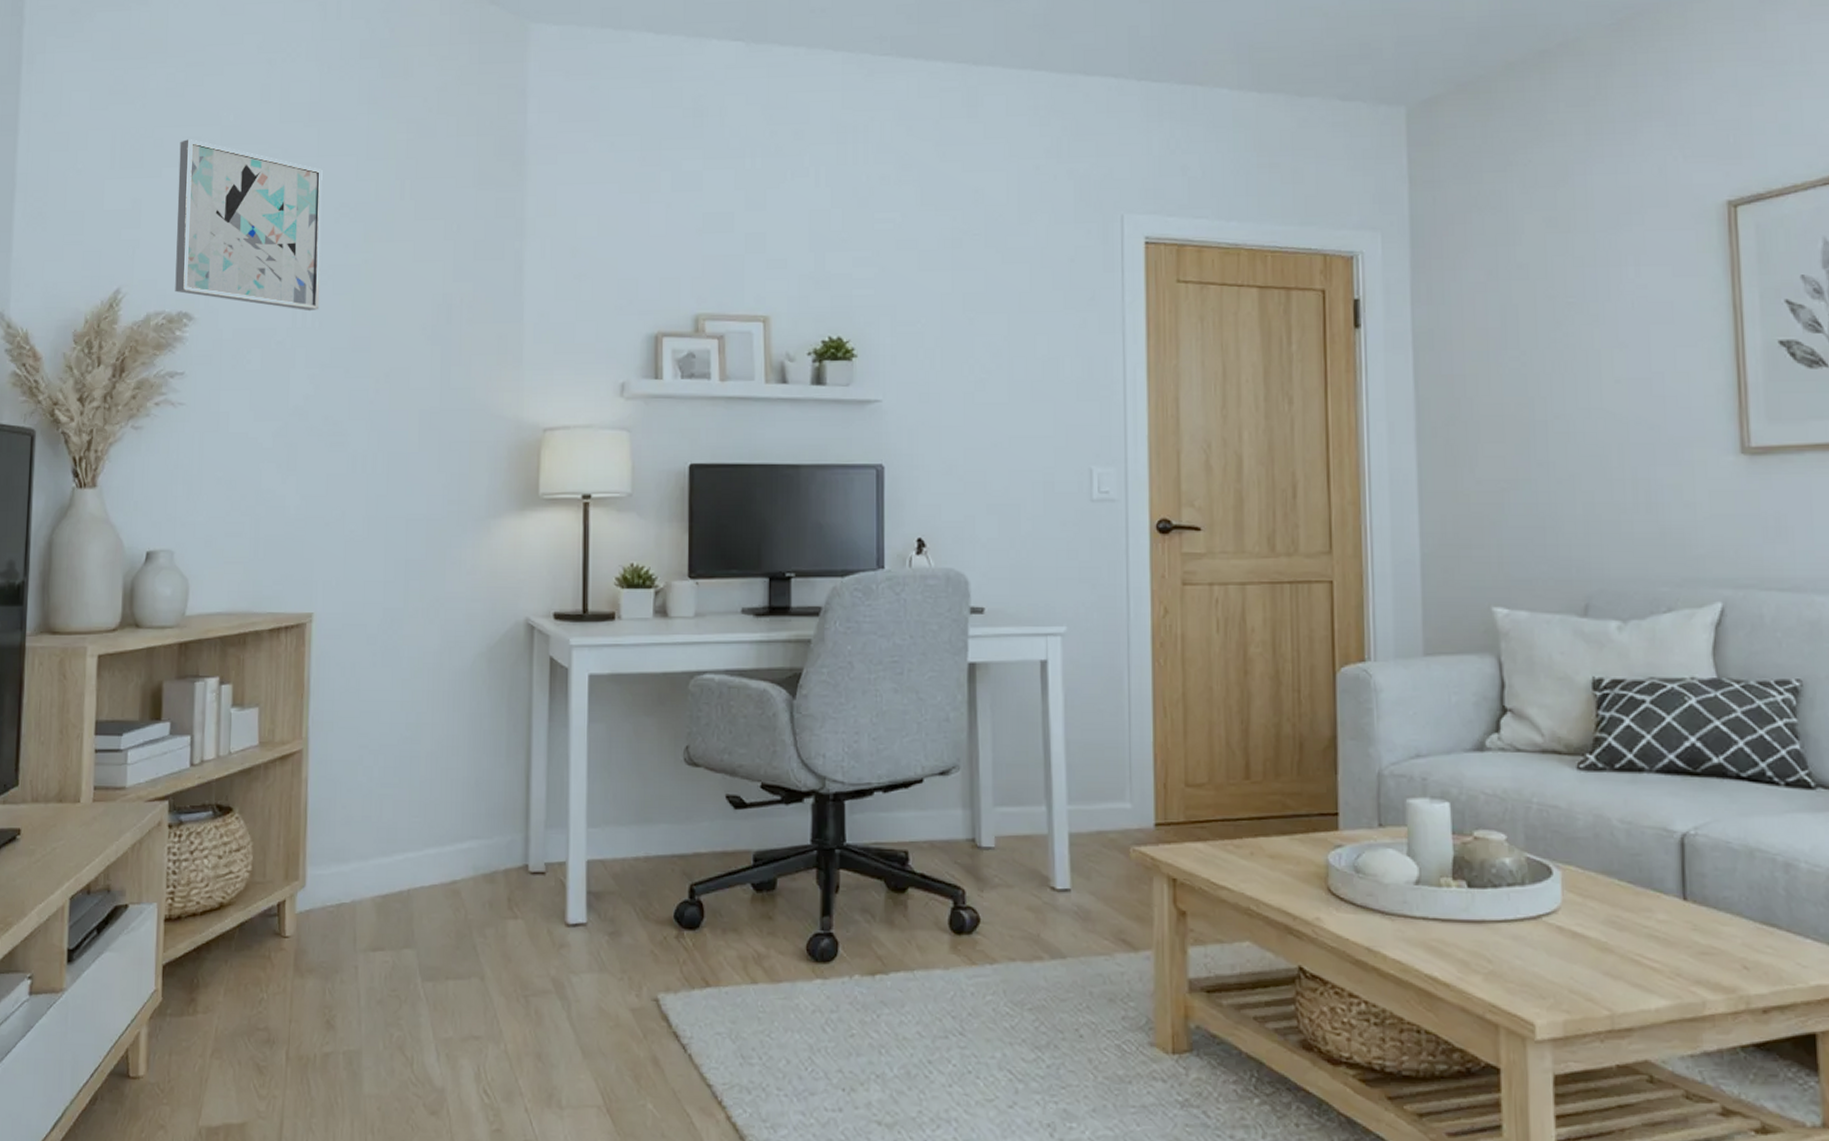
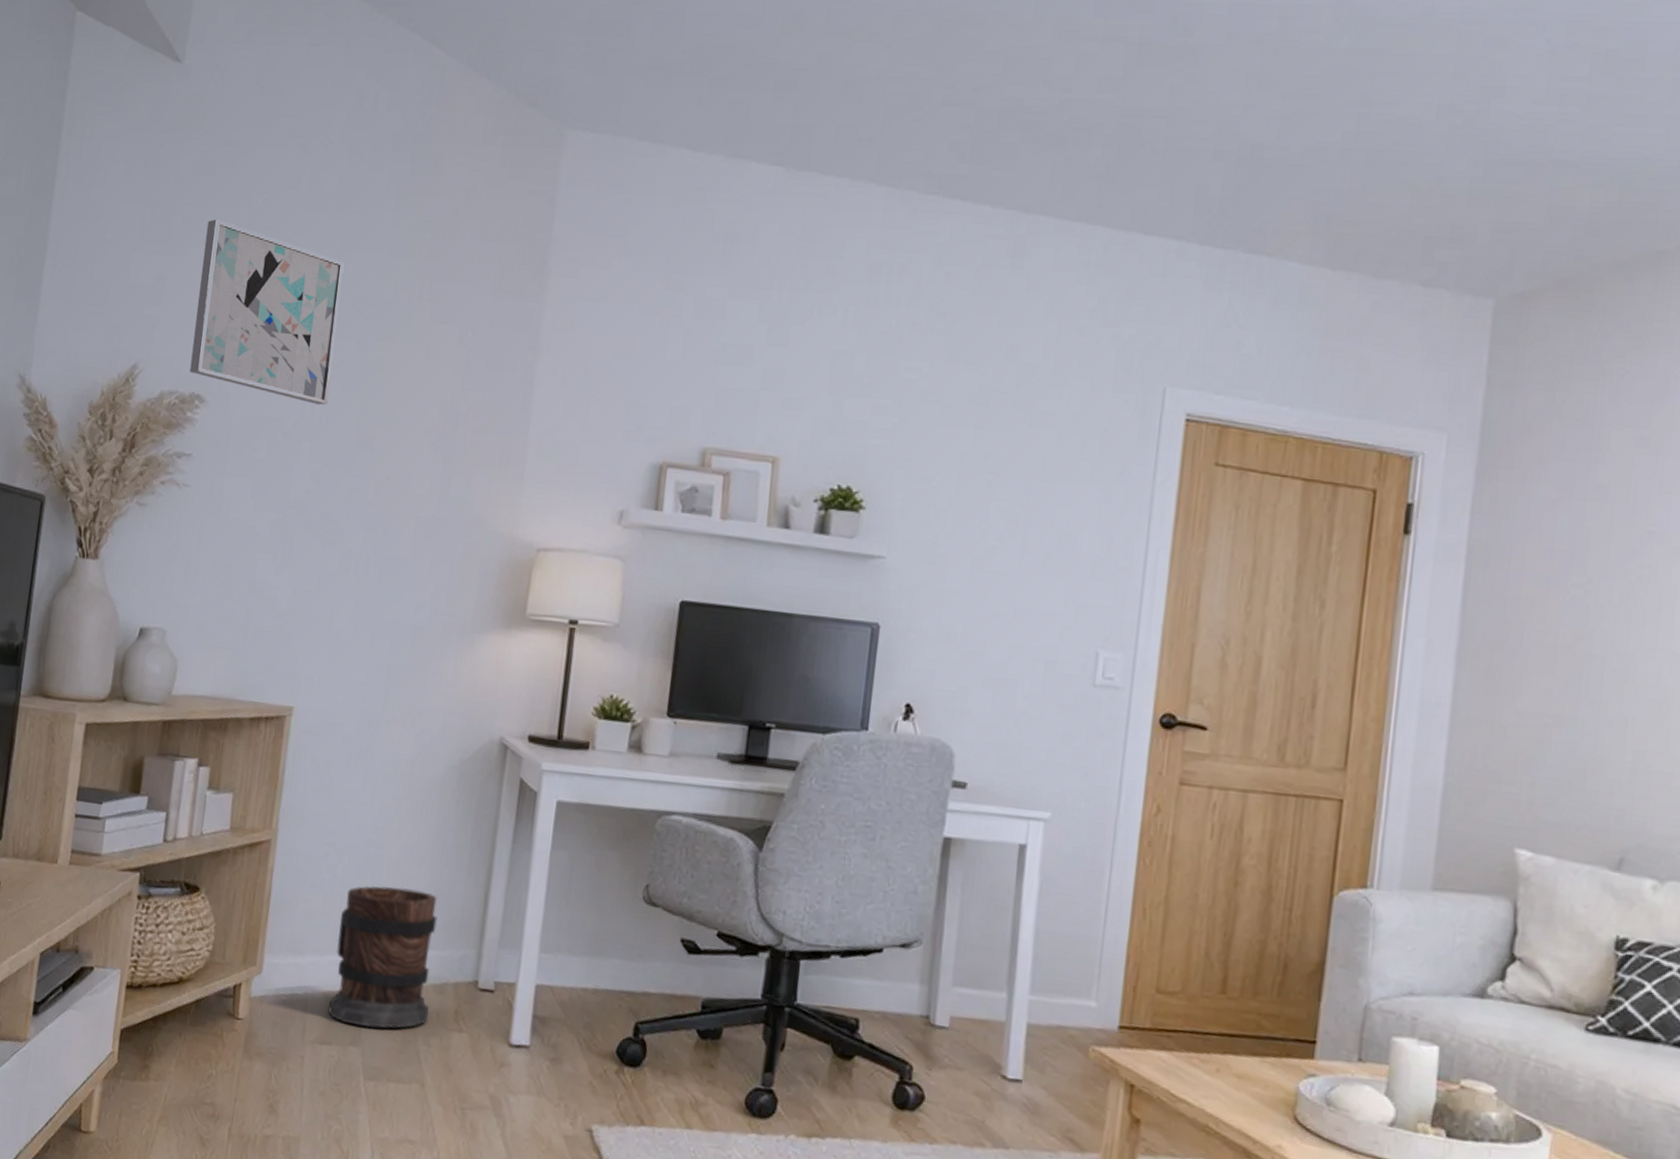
wooden barrel: none [378,781,482,928] -> present [328,885,437,1029]

